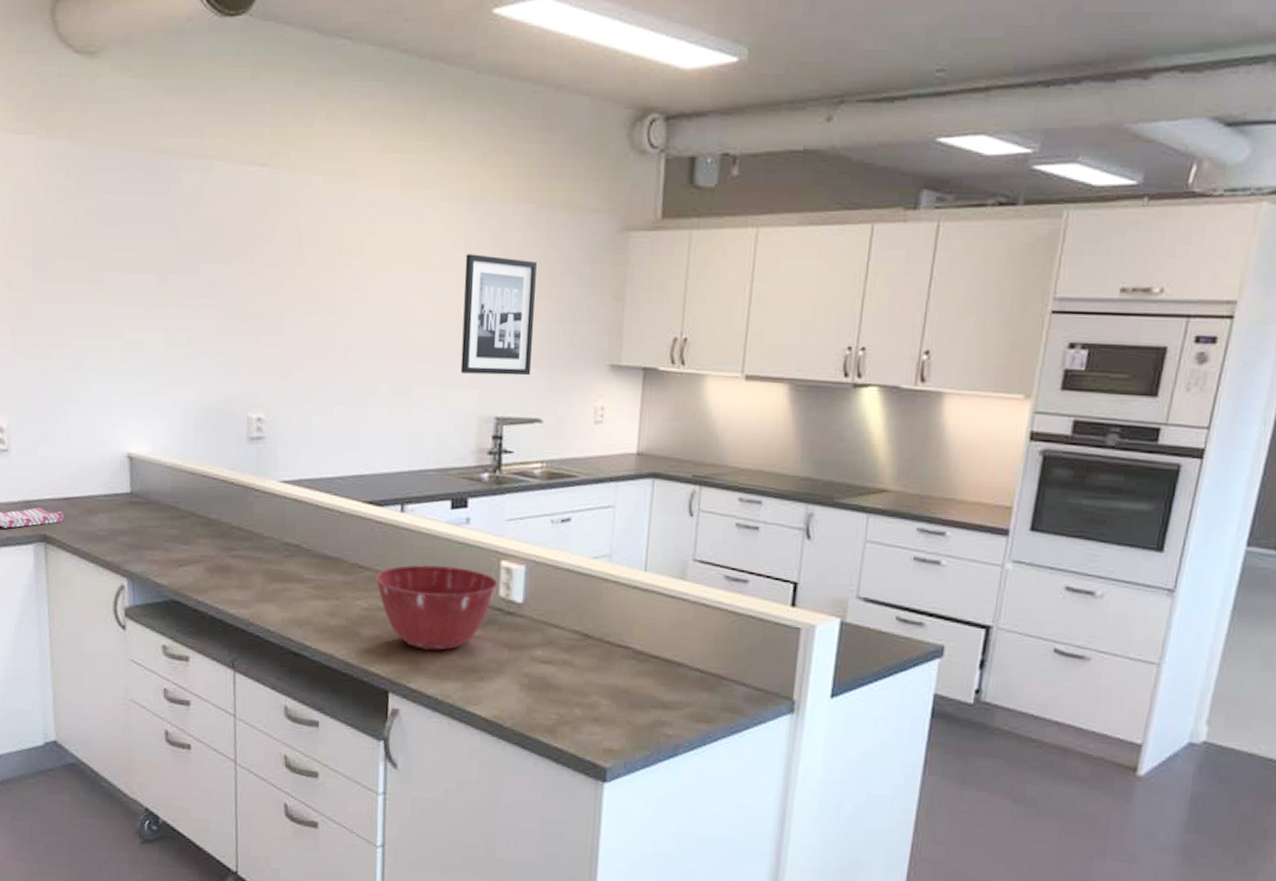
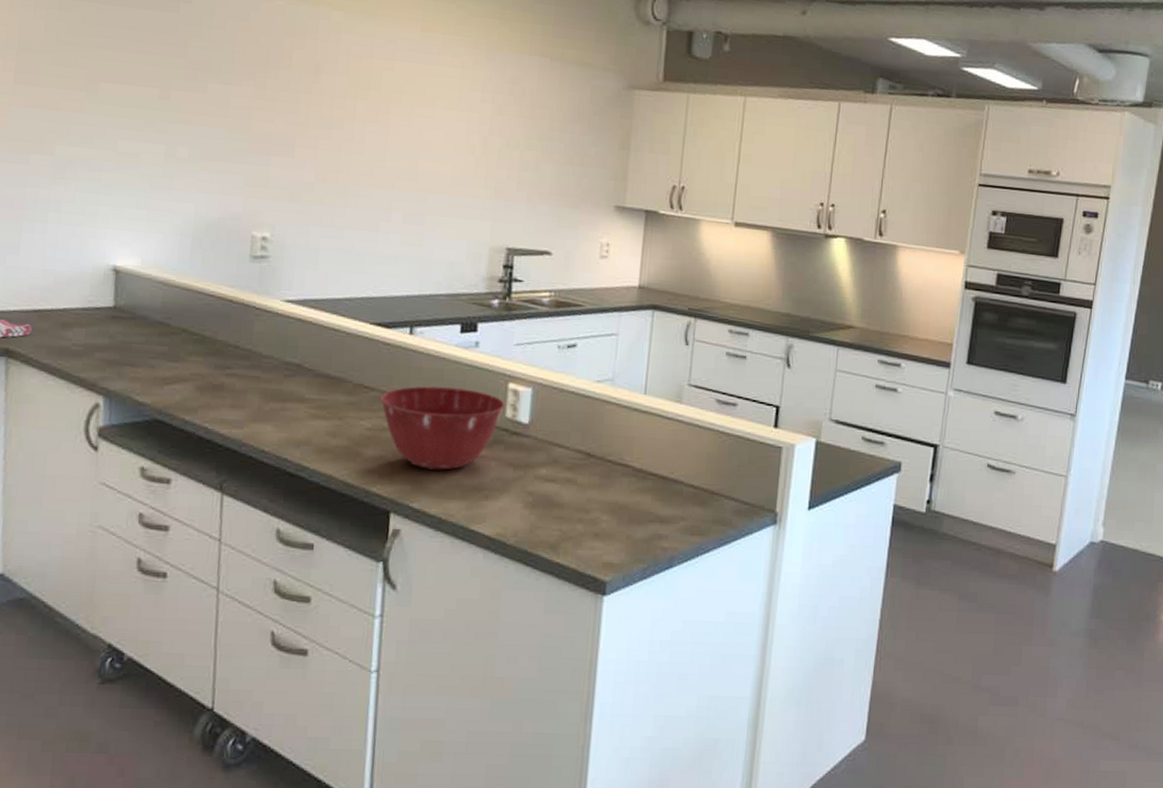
wall art: present [460,254,537,376] -> none [474,96,550,212]

